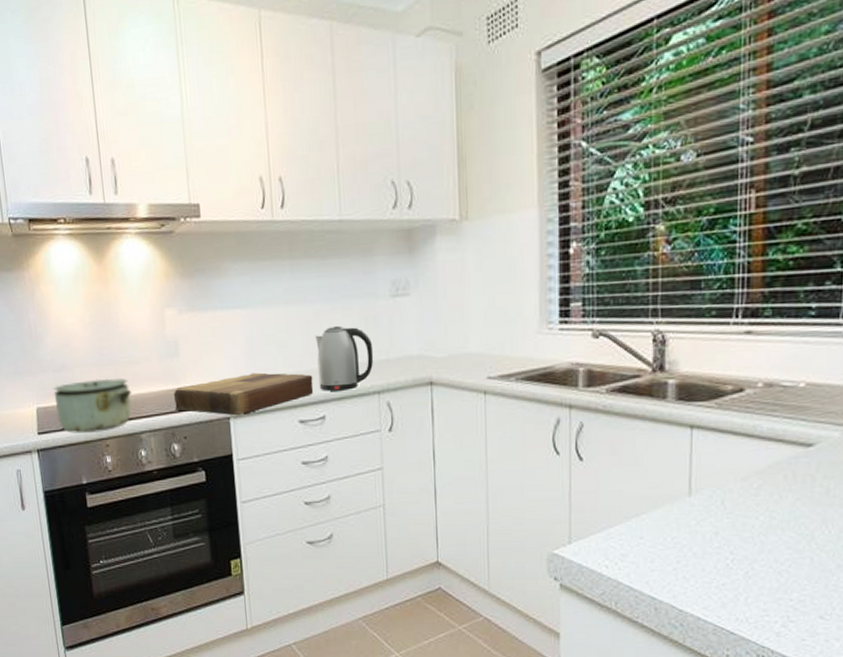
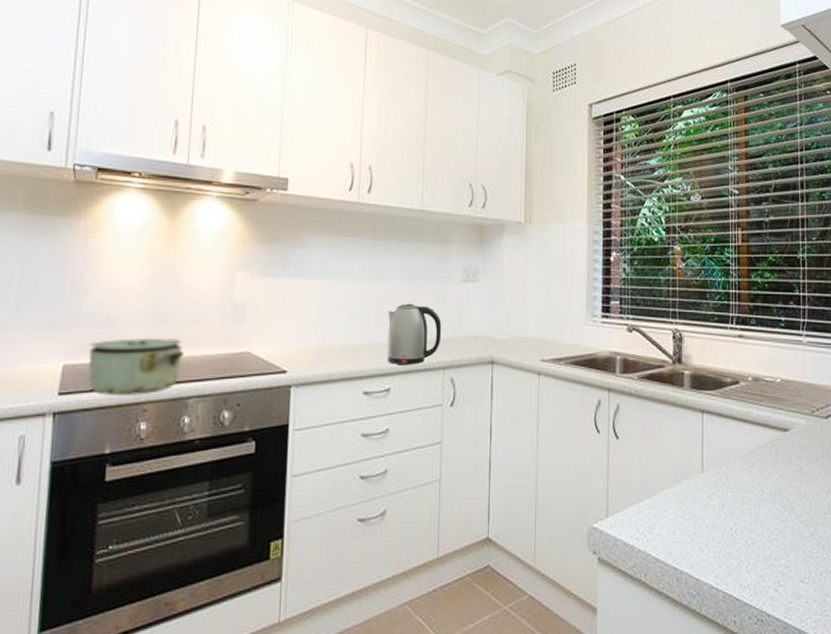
cutting board: present [173,372,314,416] -> none [232,342,382,384]

